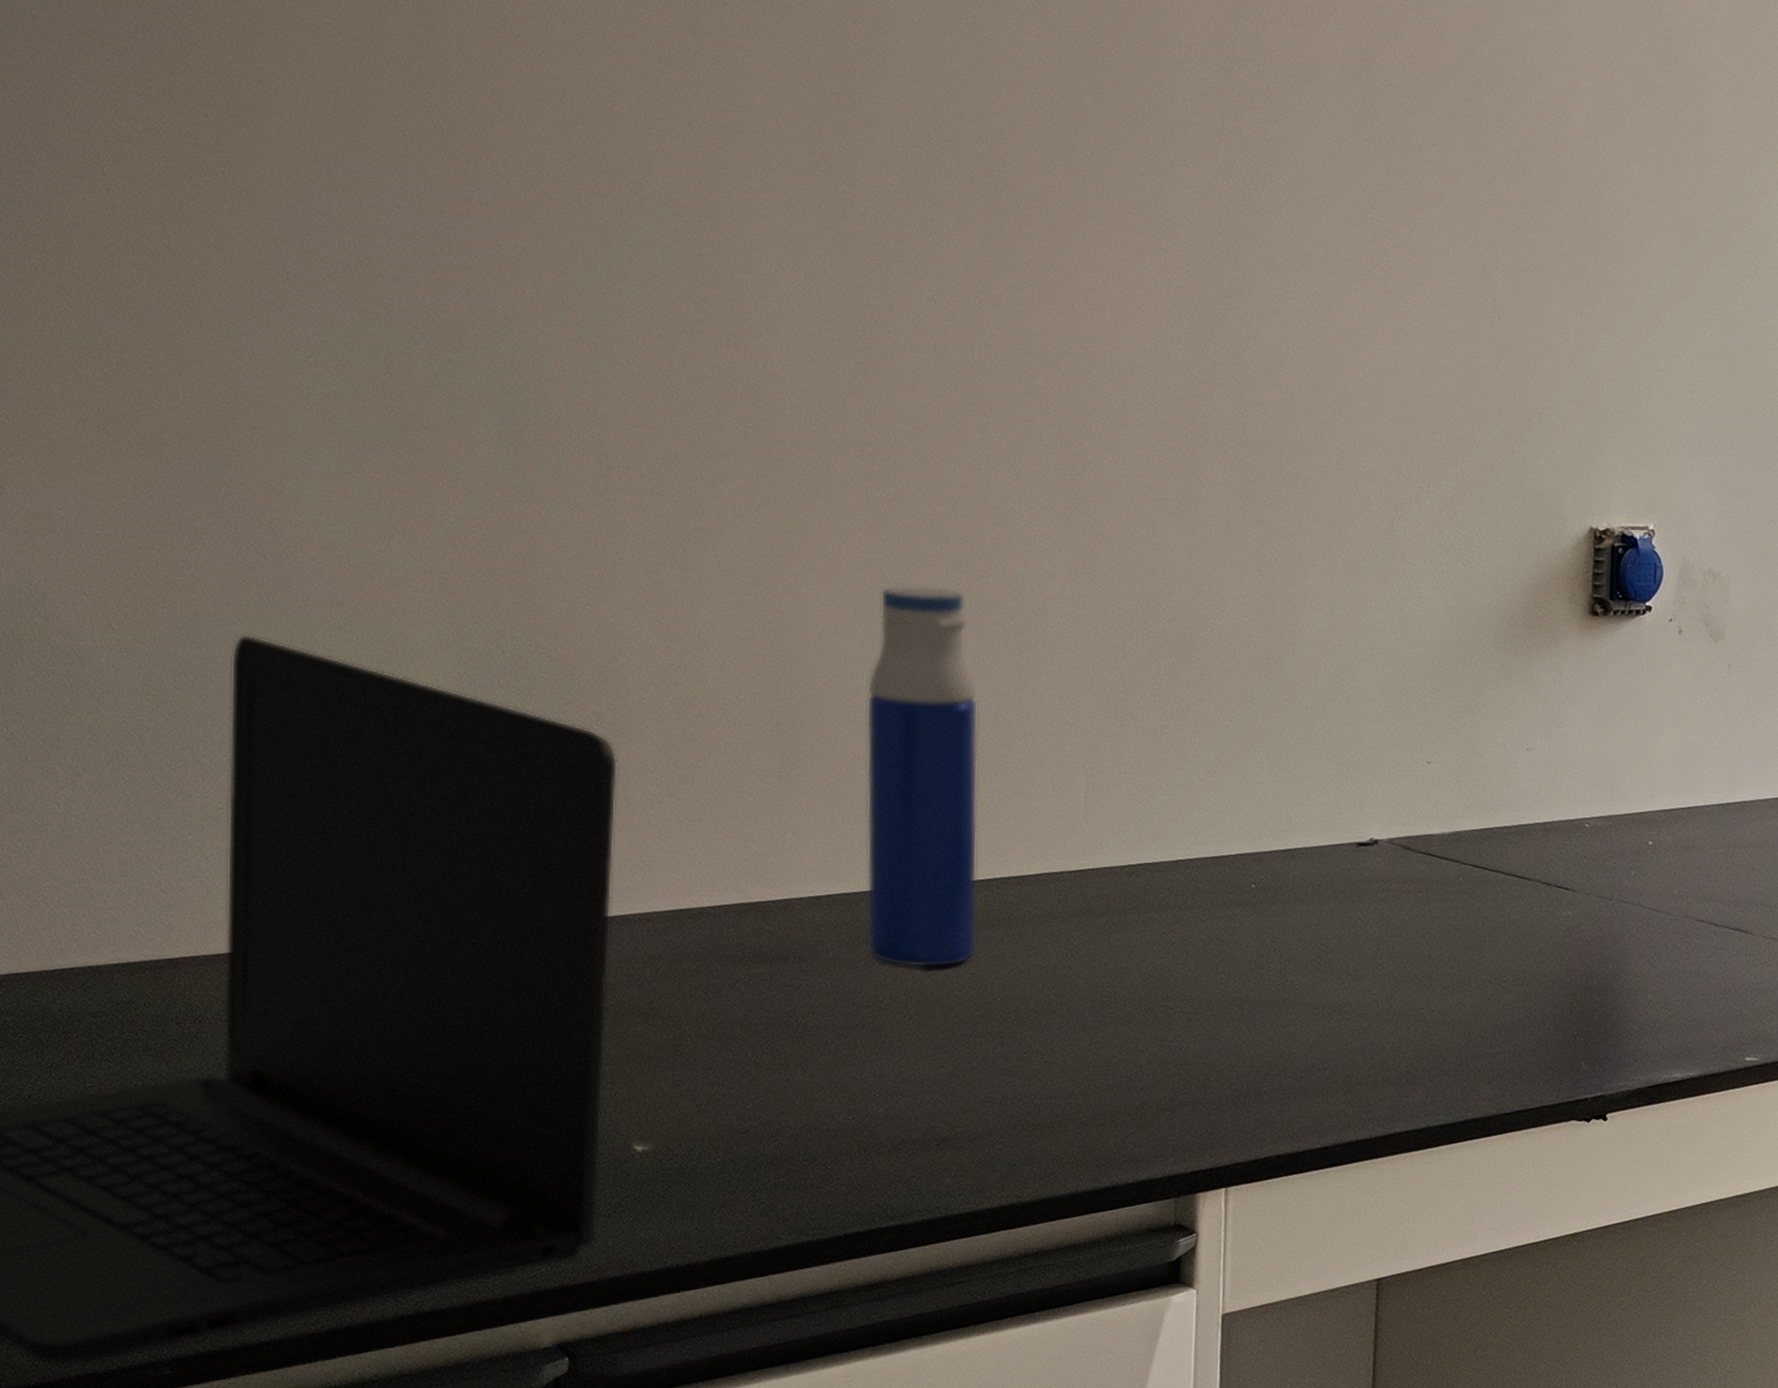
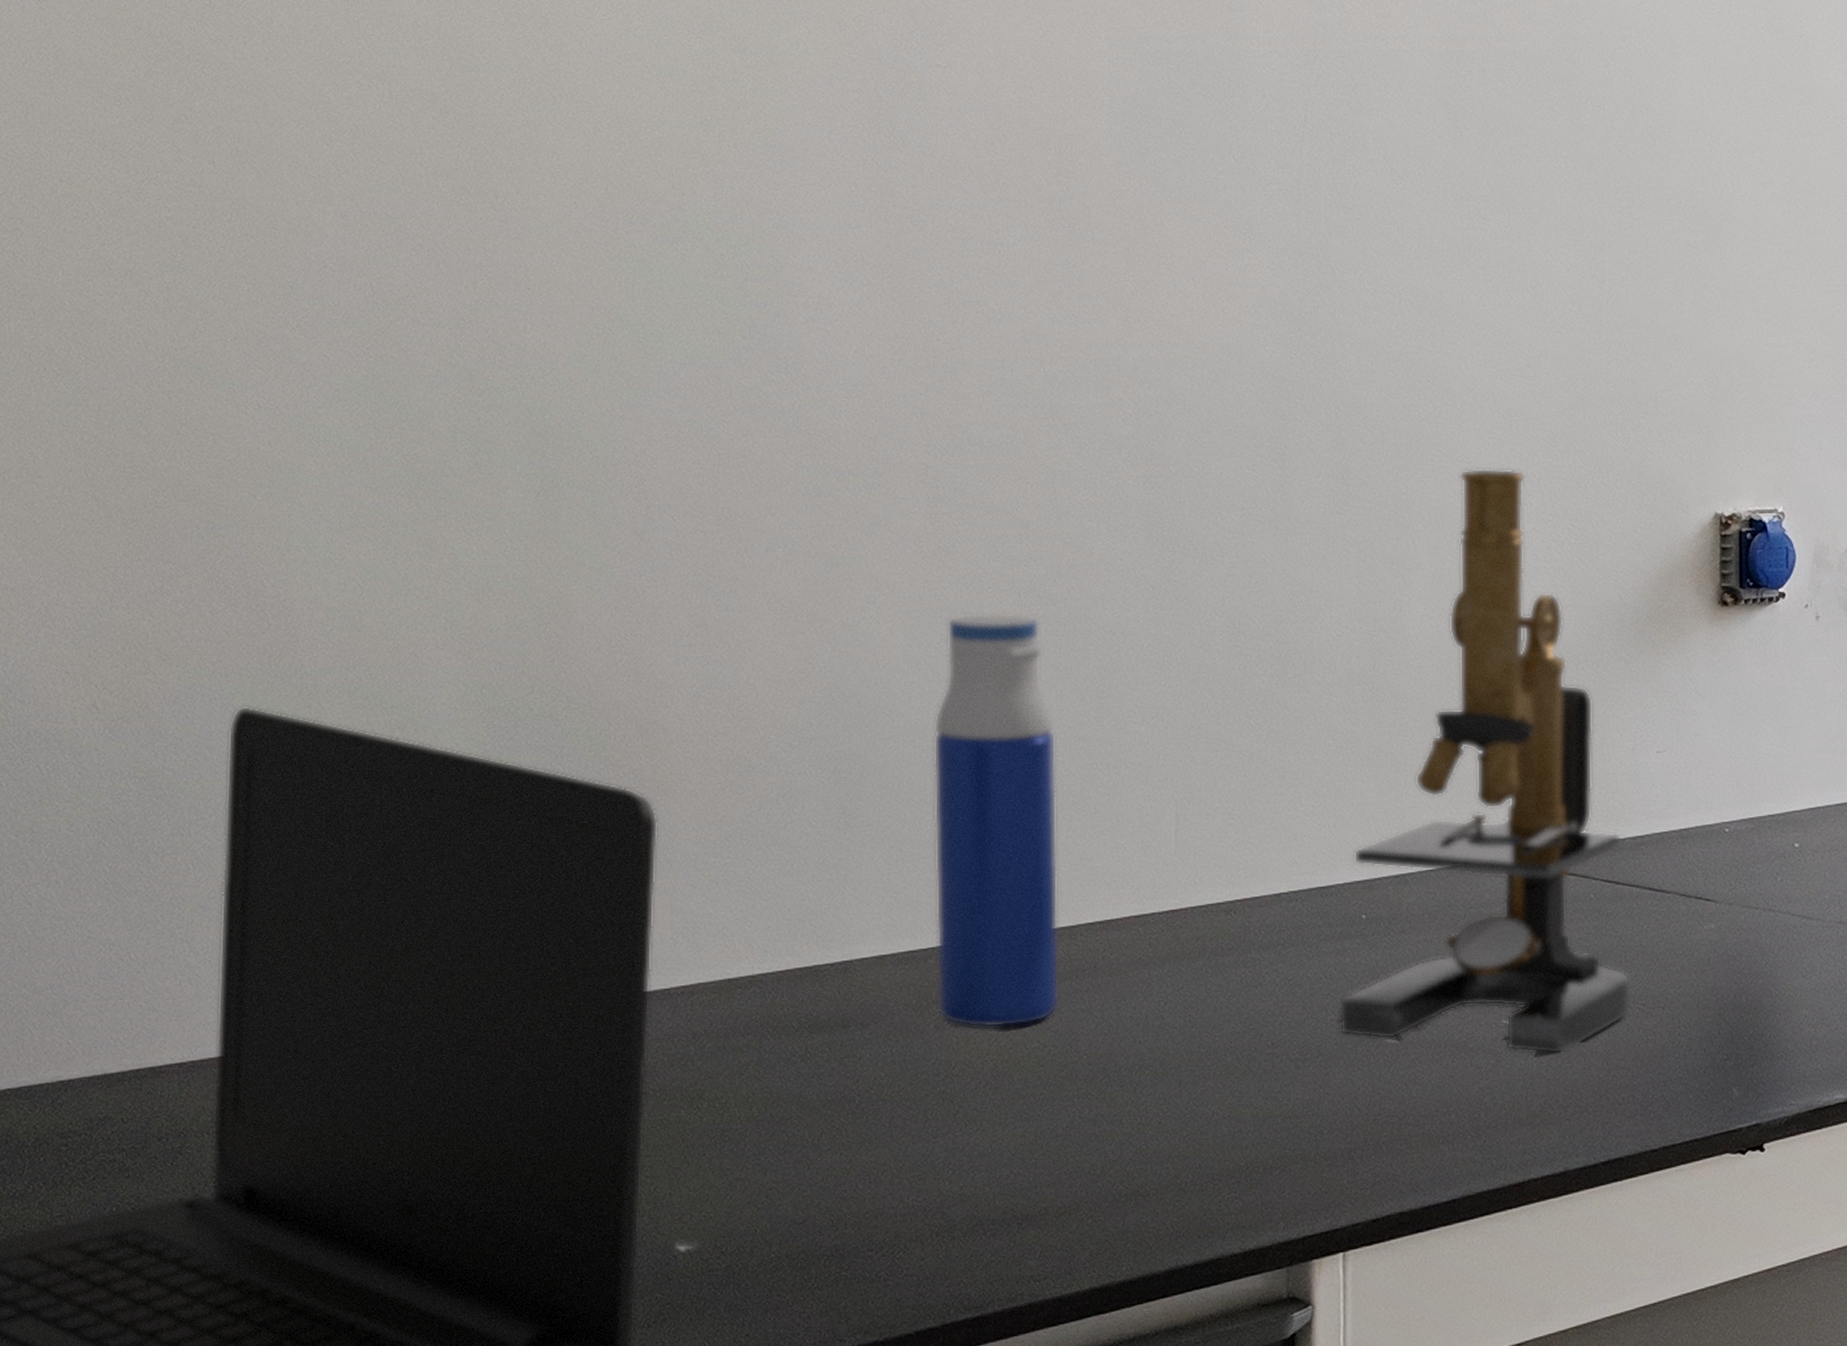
microscope: none [1227,472,1493,1022] -> present [1339,468,1630,1054]

